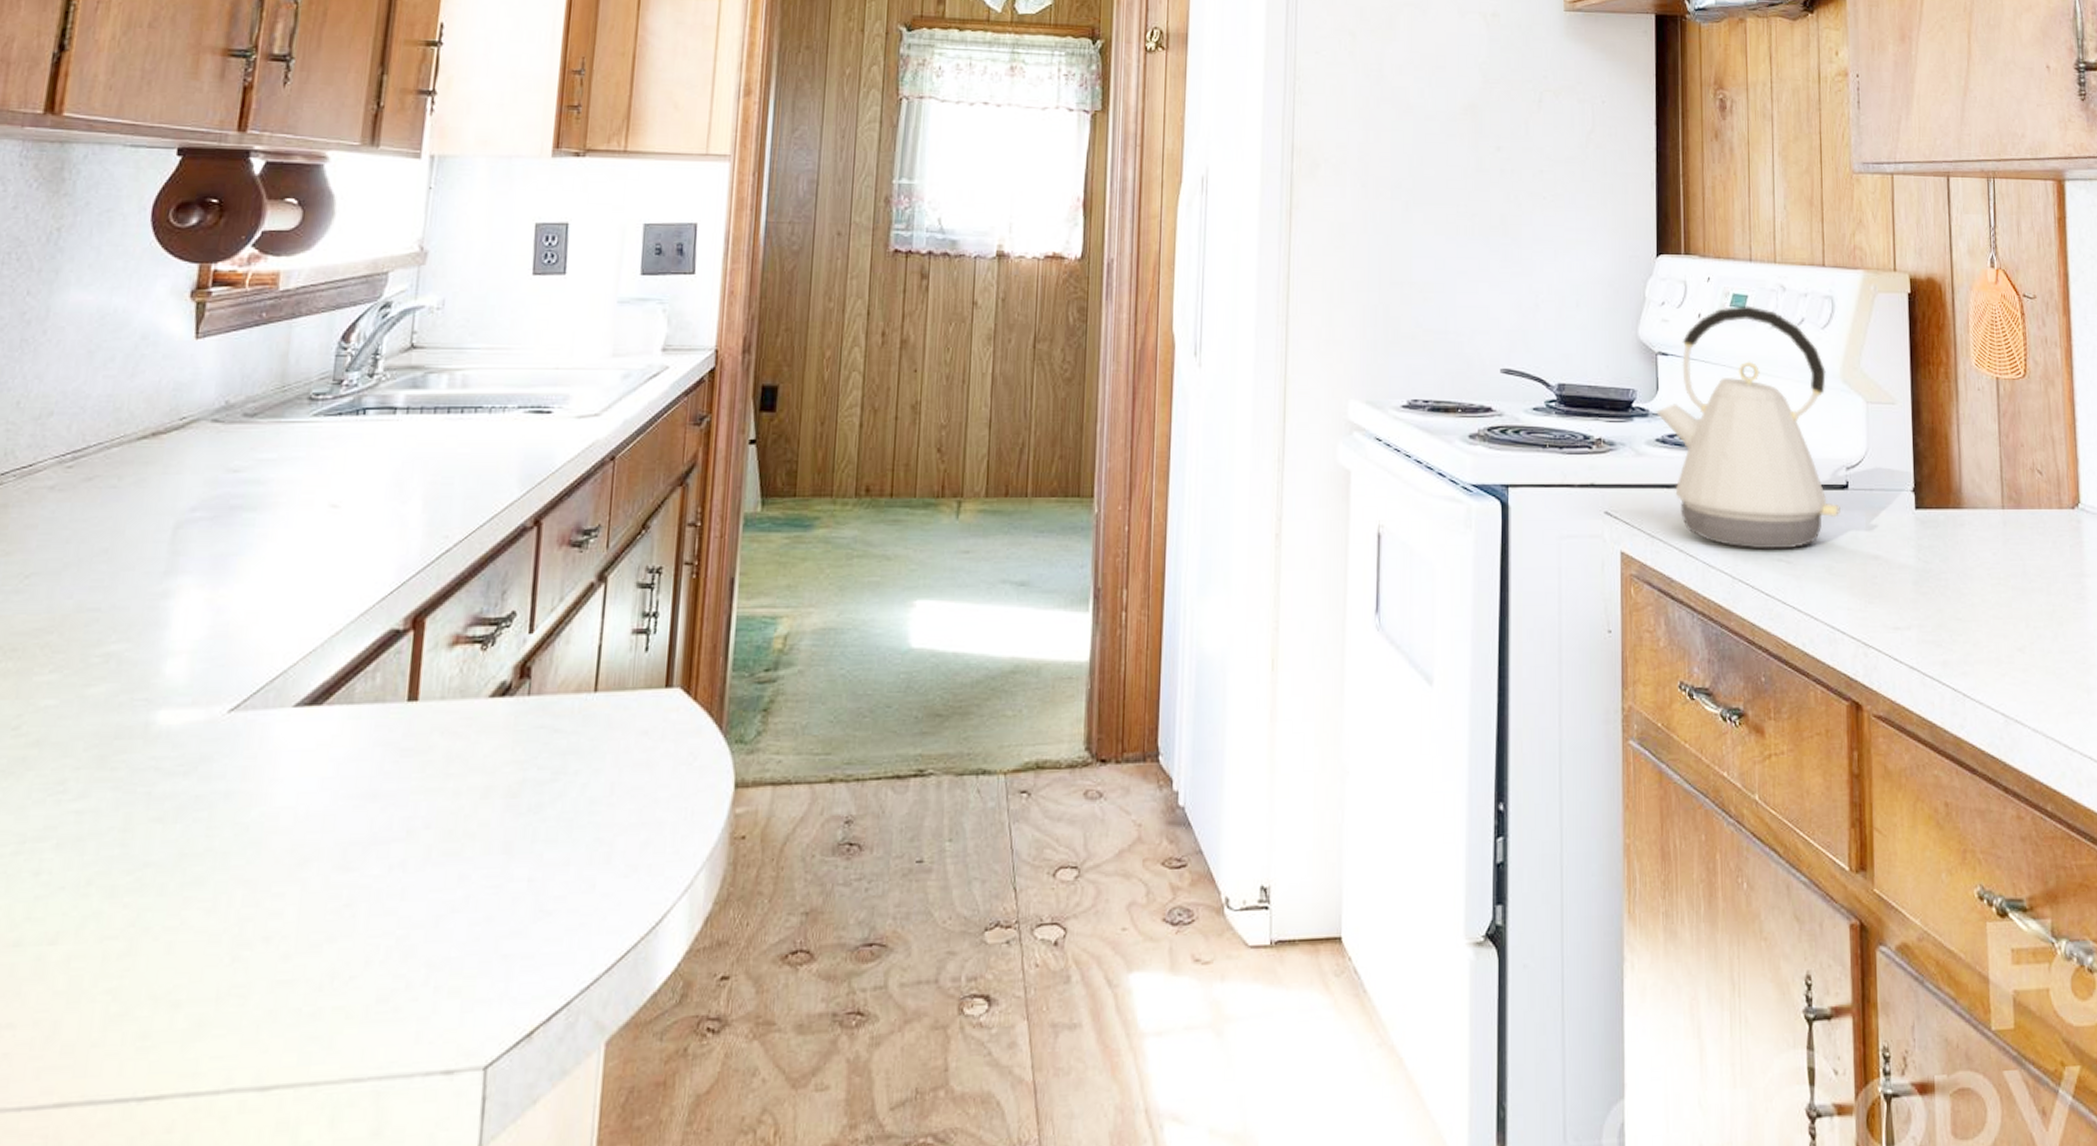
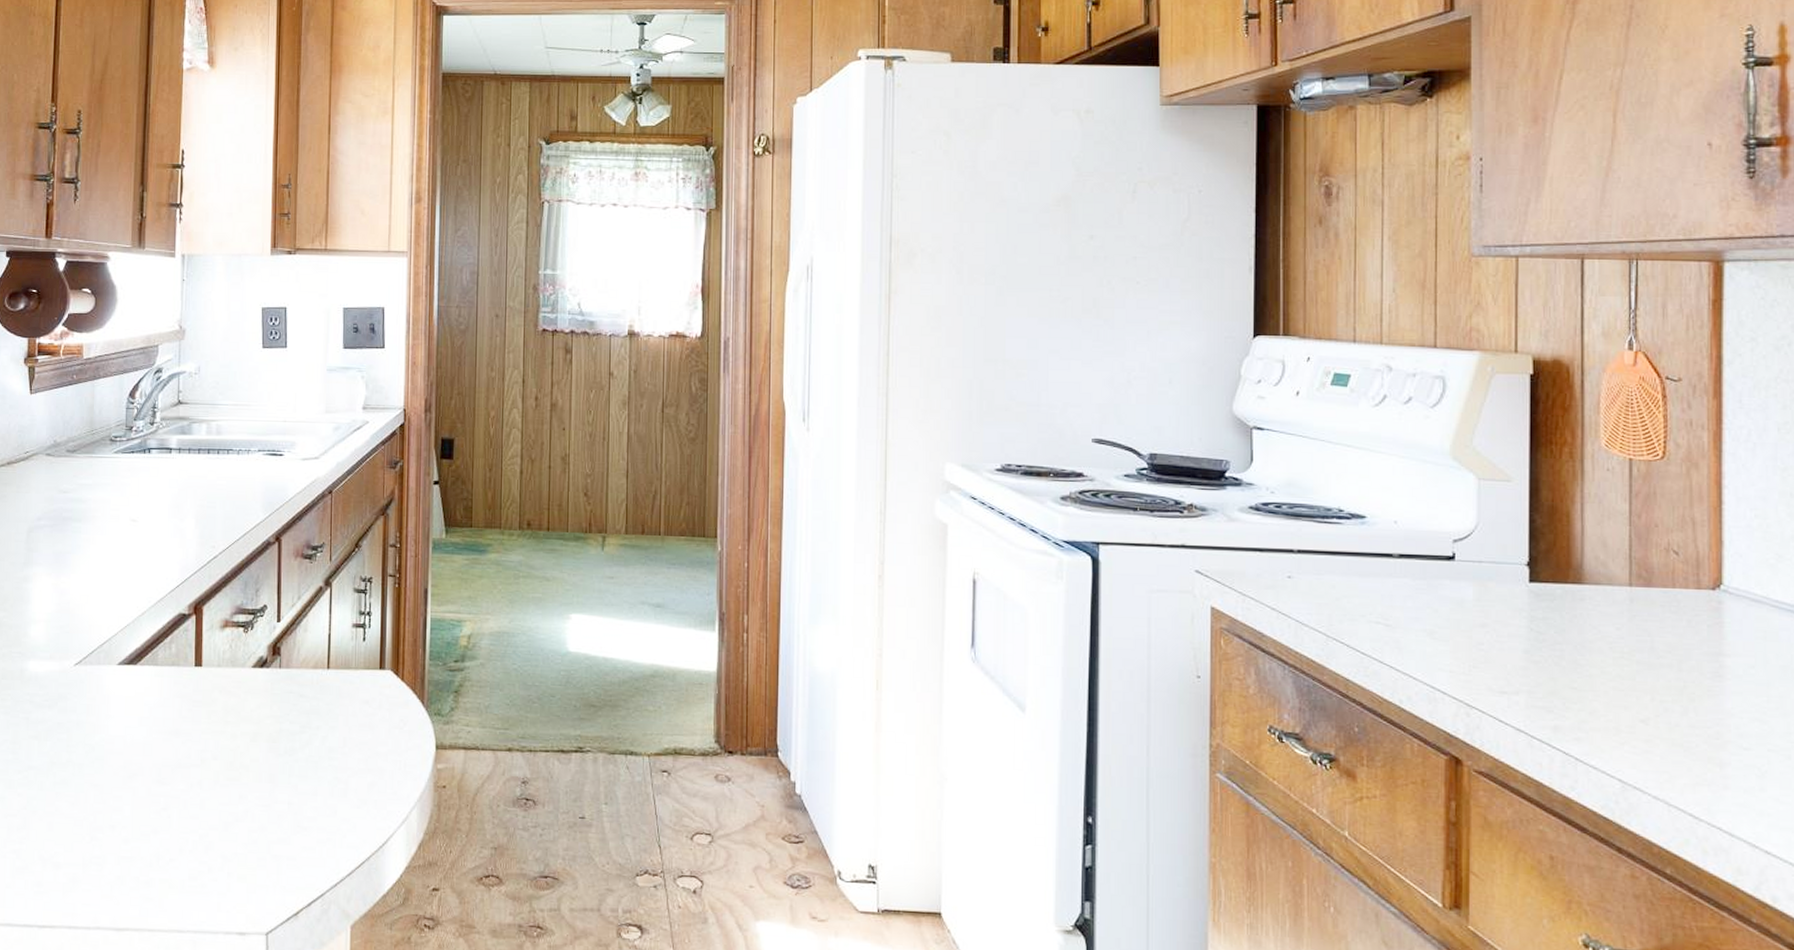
kettle: present [1655,305,1841,550] -> none [1249,384,1445,613]

